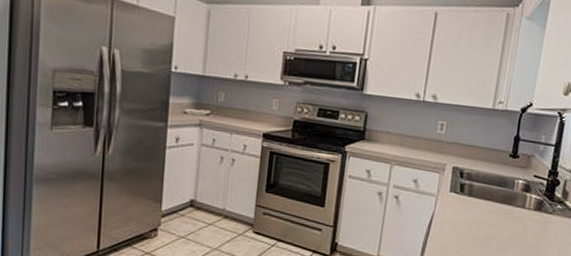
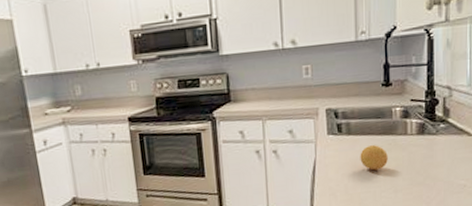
fruit: none [476,211,503,237] -> present [360,145,388,171]

